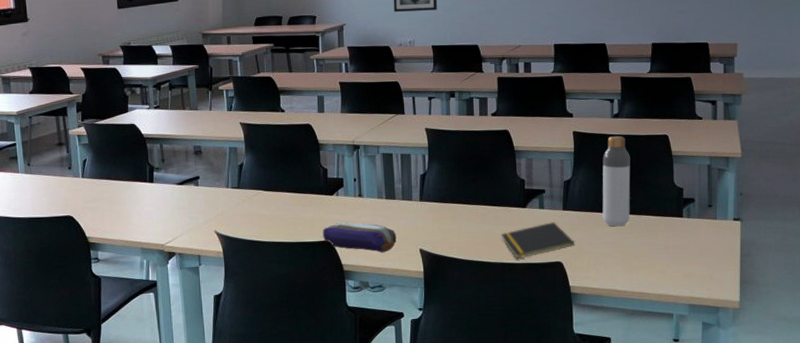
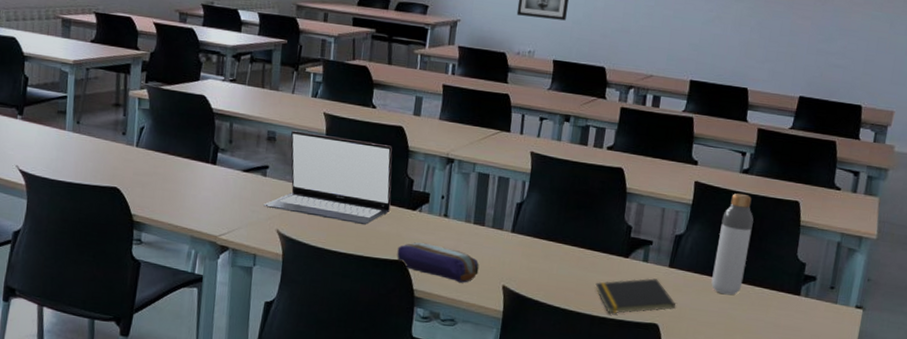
laptop: none [200,142,311,215] -> present [263,130,392,225]

